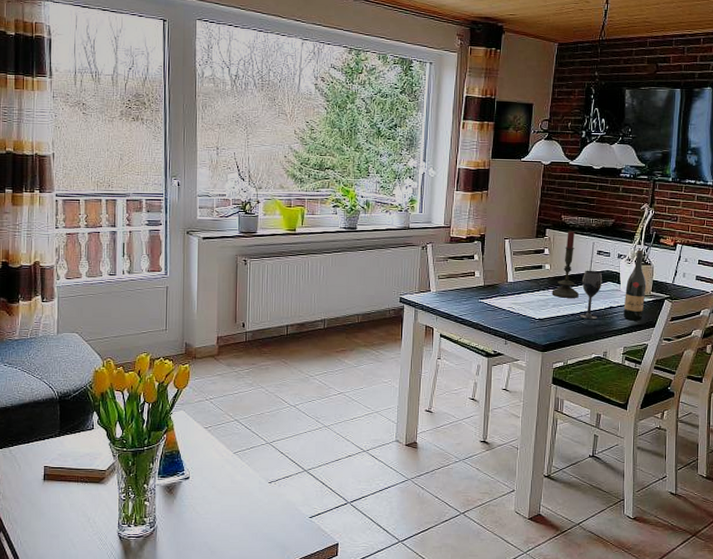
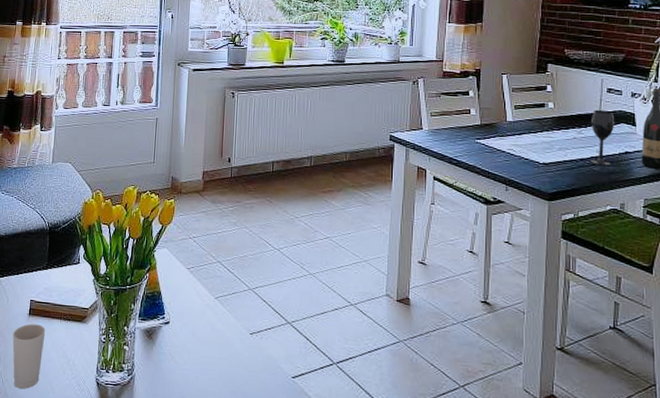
cup: none [28,488,63,549] -> present [12,324,46,389]
candle: present [552,230,579,298] -> none [557,65,588,141]

